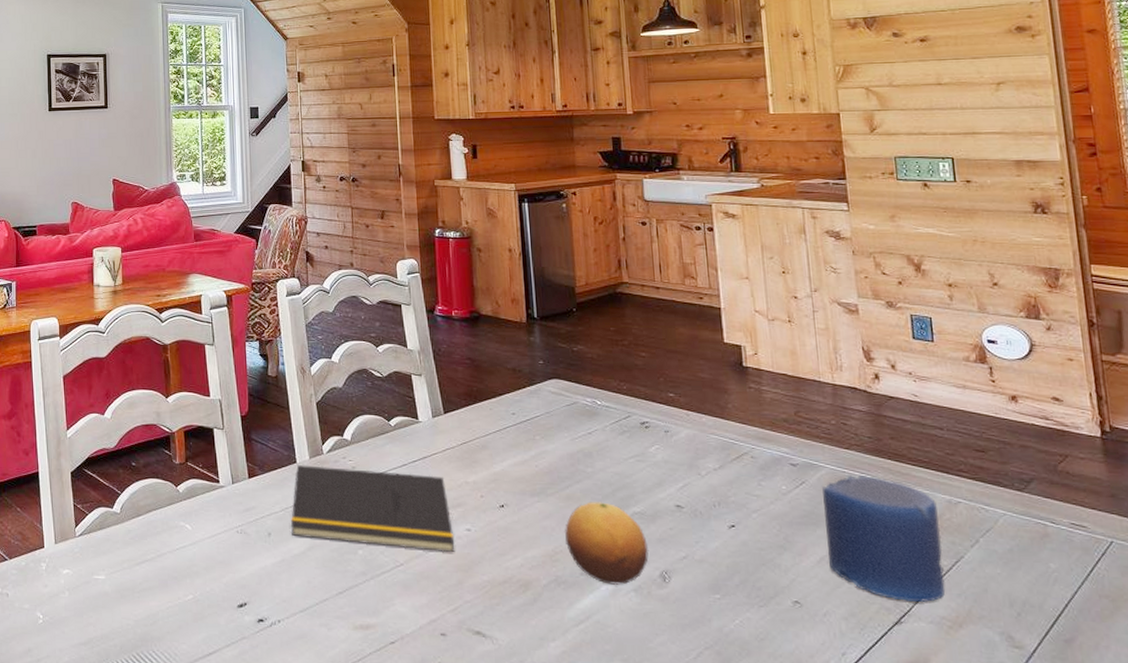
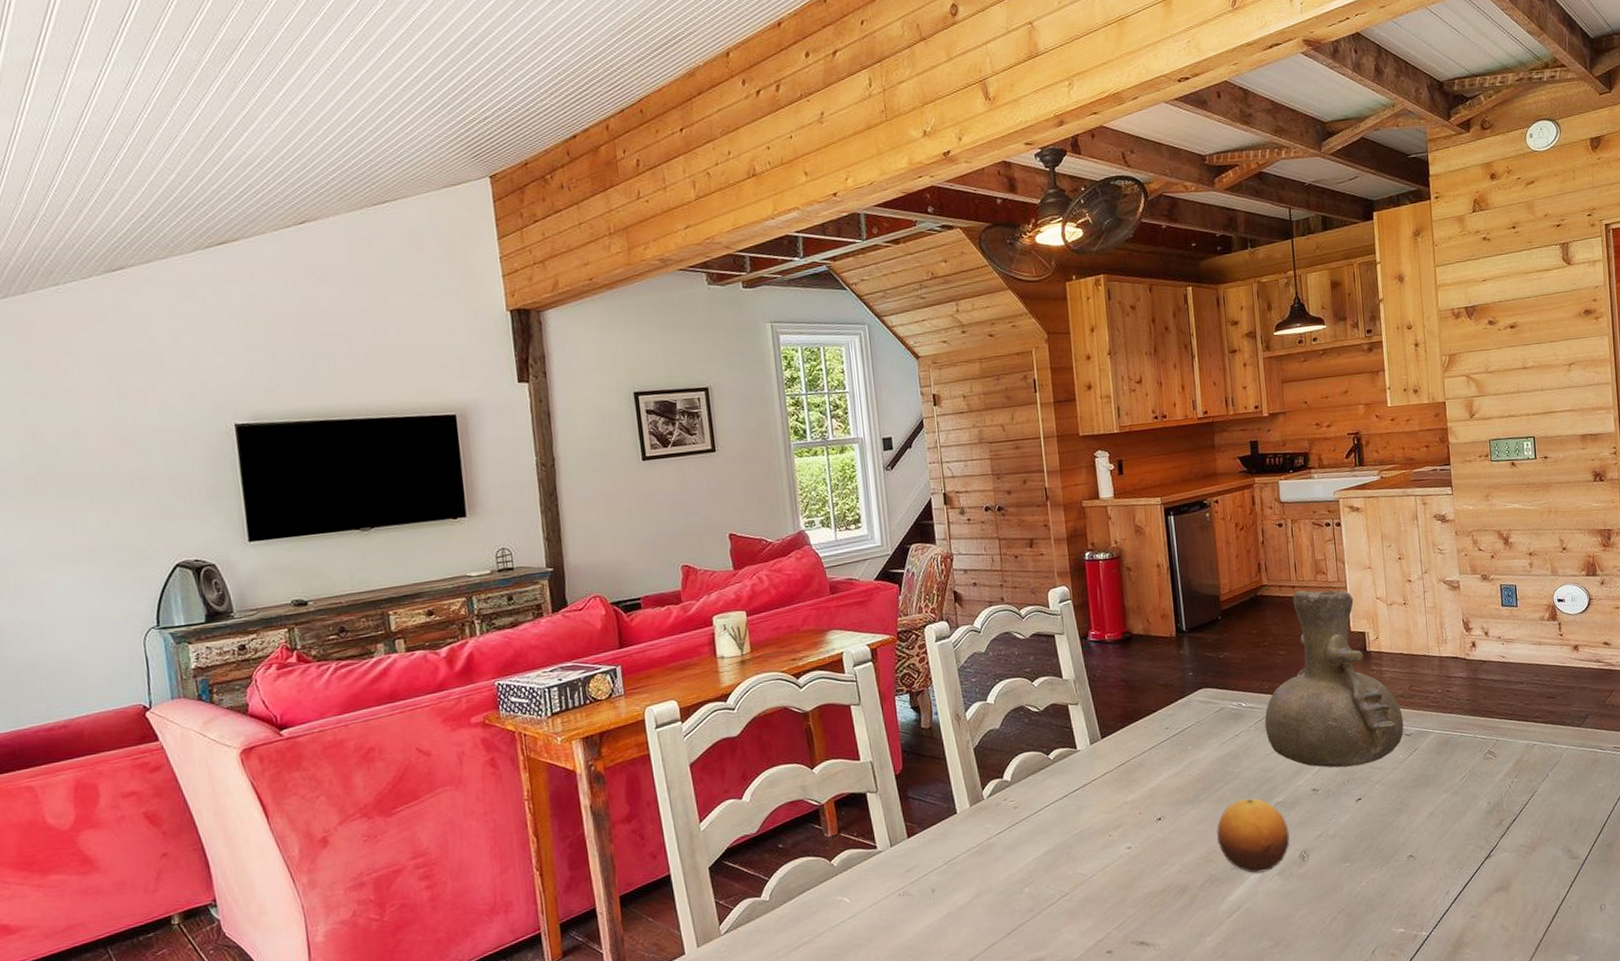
notepad: present [291,465,455,553] -> none [955,801,1118,887]
vase: none [622,292,788,489] -> present [1264,590,1404,768]
candle: present [822,475,946,602] -> none [1431,734,1524,838]

